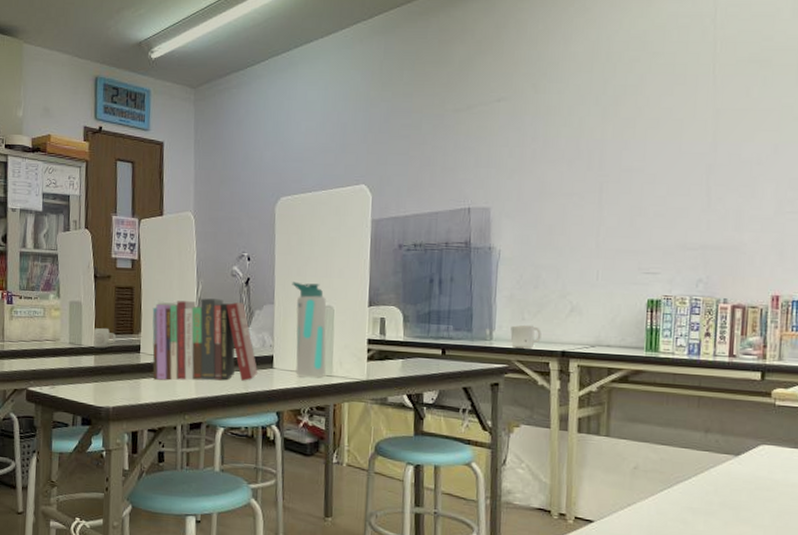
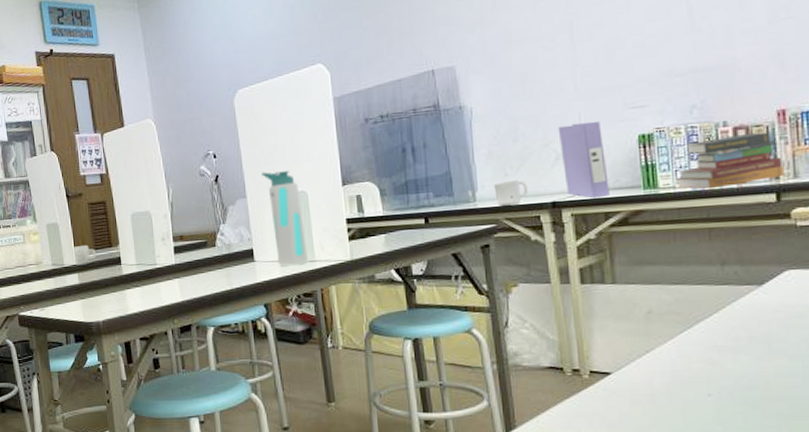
books: present [152,298,258,381] -> none [127,200,240,289]
binder: none [576,279,616,354] -> present [558,121,610,199]
books: none [676,312,772,360] -> present [677,132,785,190]

